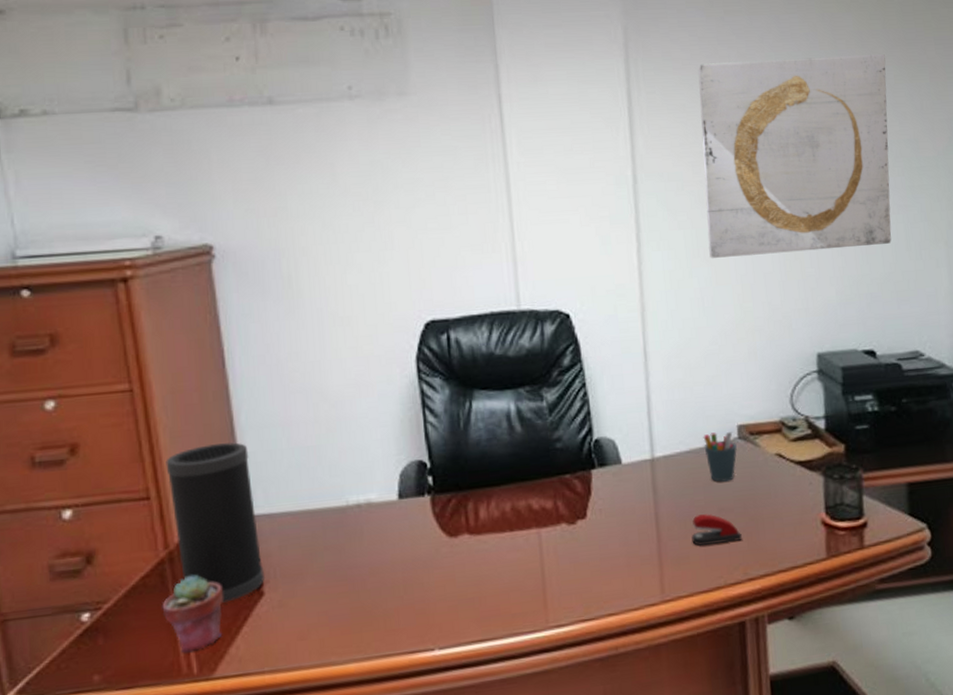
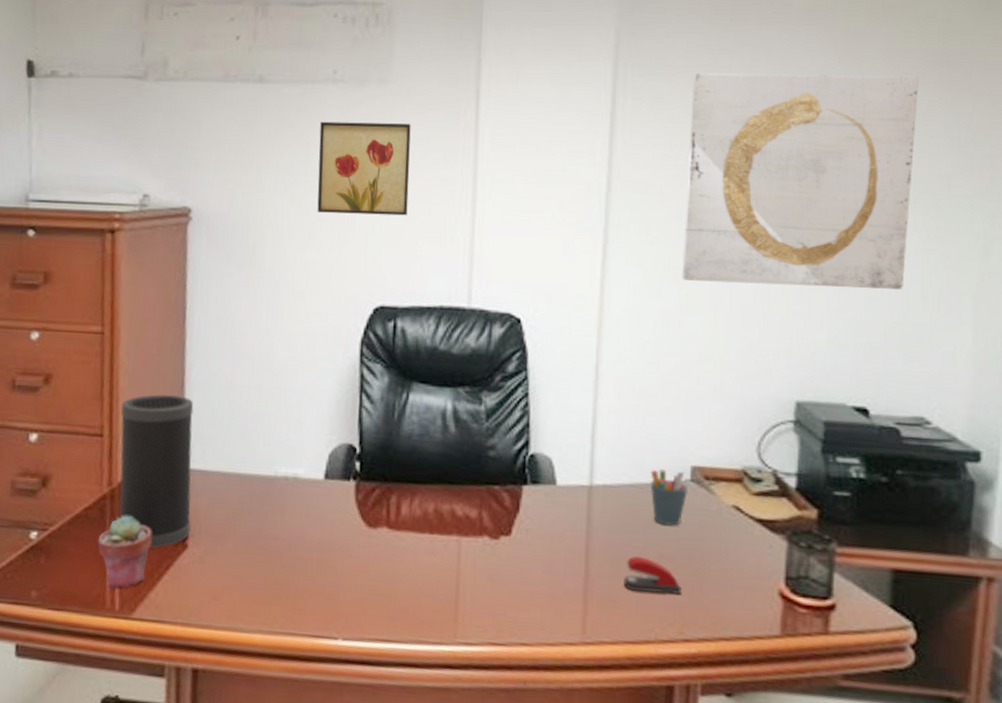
wall art: none [342,135,446,234] -> present [317,121,411,216]

